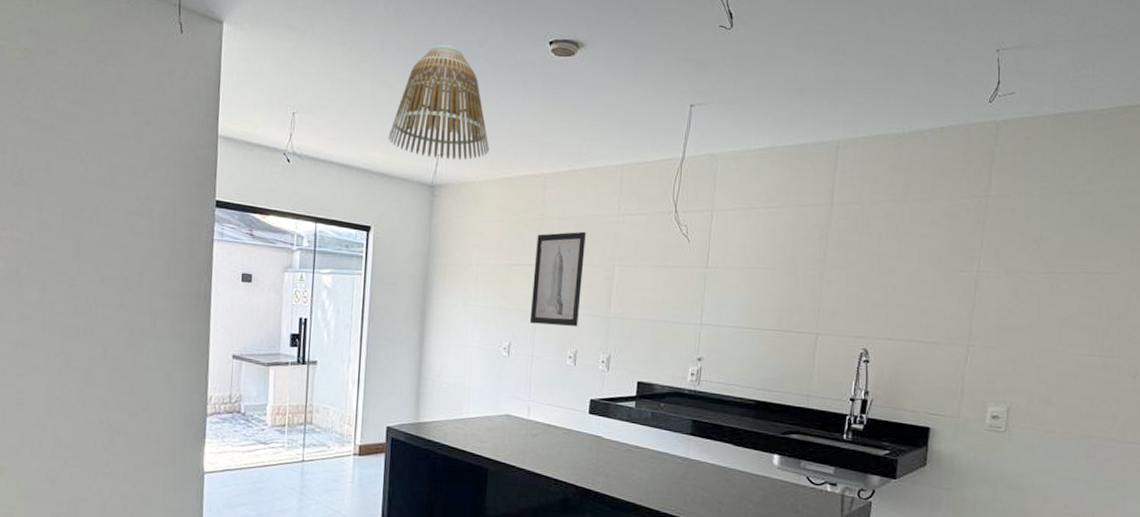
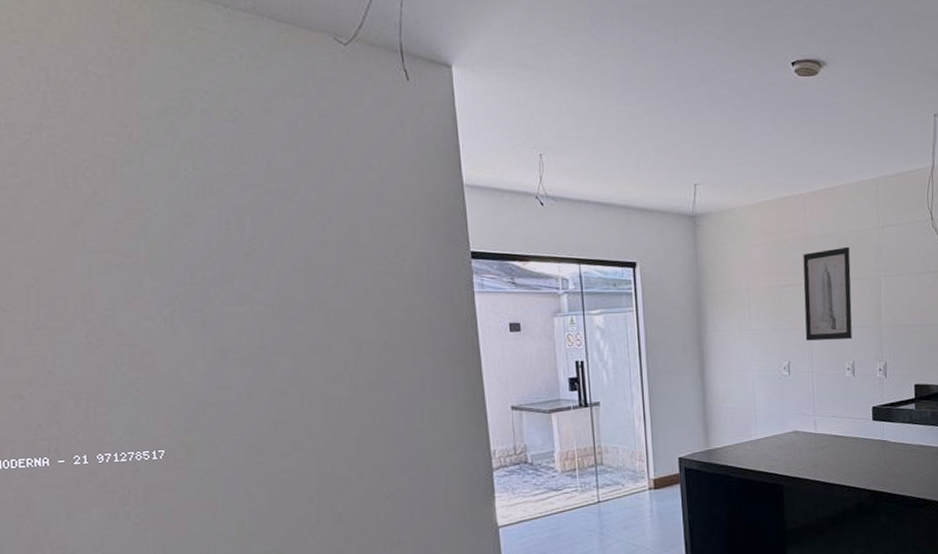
lamp shade: present [388,44,489,160] -> none [642,72,745,189]

